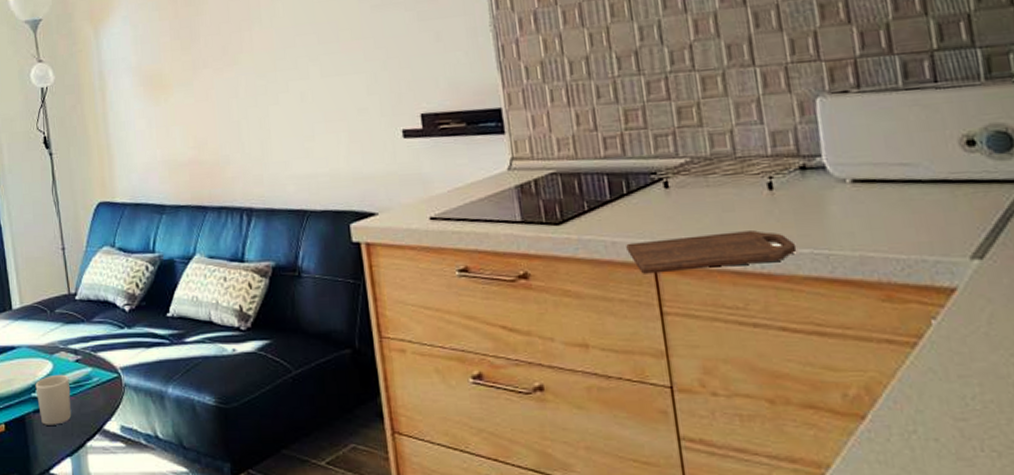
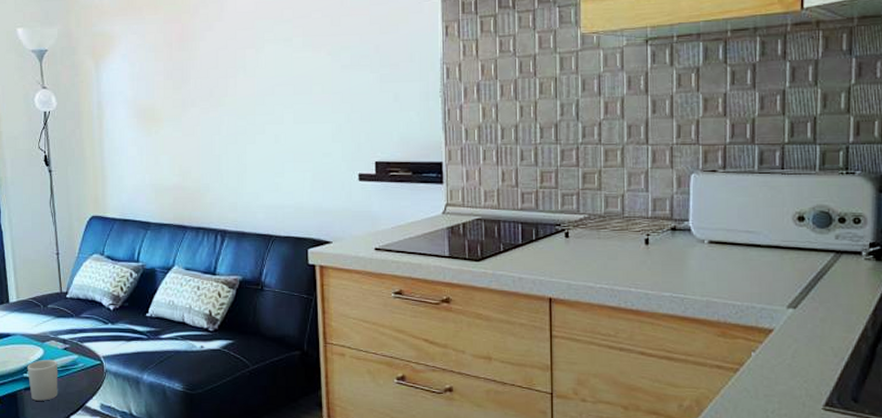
cutting board: present [626,230,797,274] -> none [530,276,660,305]

